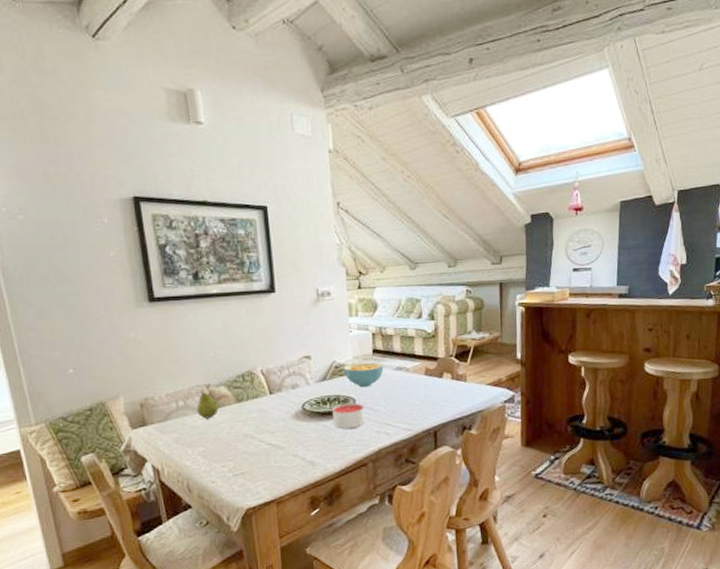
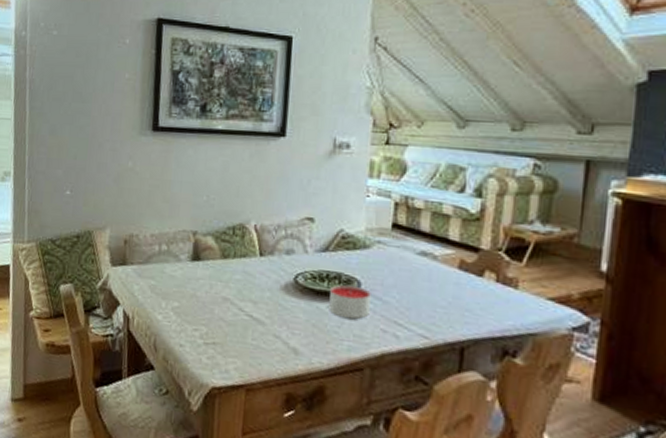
fruit: present [196,390,219,419] -> none [178,237,202,271]
cereal bowl: present [344,362,384,388] -> none [352,236,404,270]

